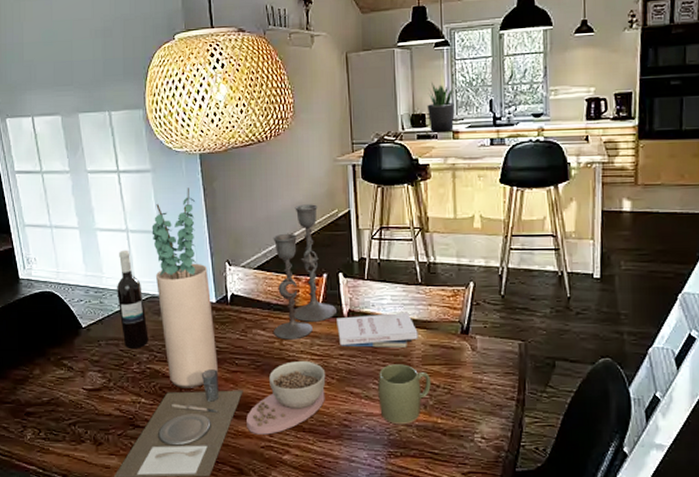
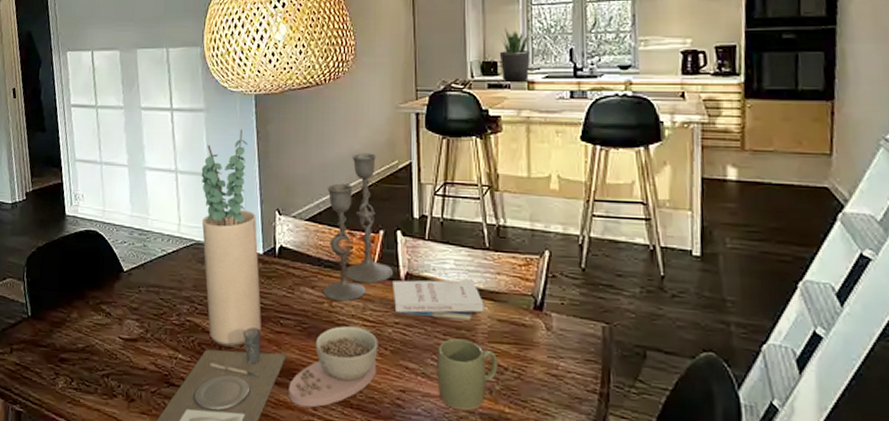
wine bottle: present [116,249,149,348] -> none [161,191,191,298]

